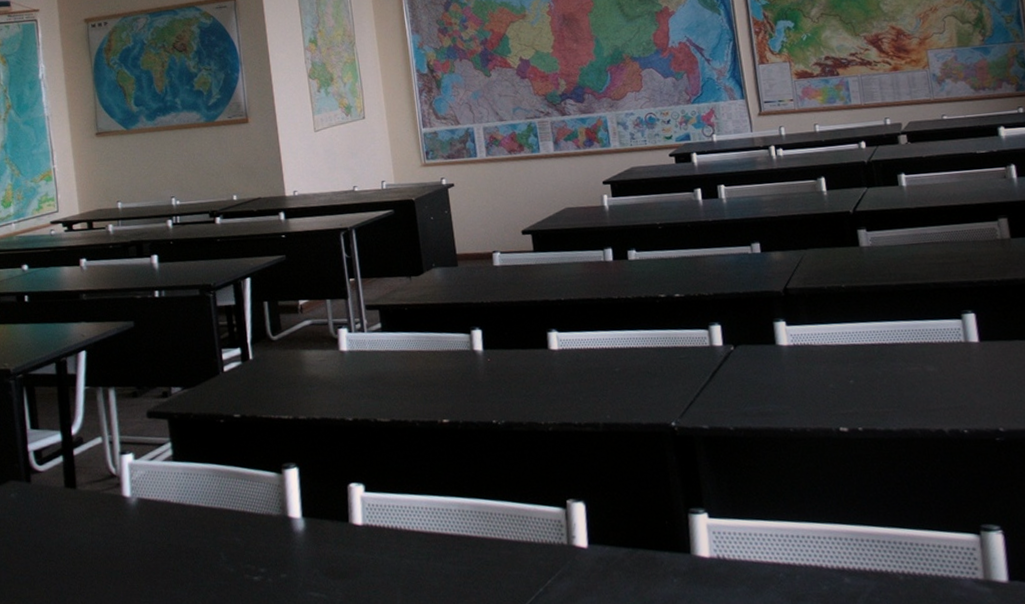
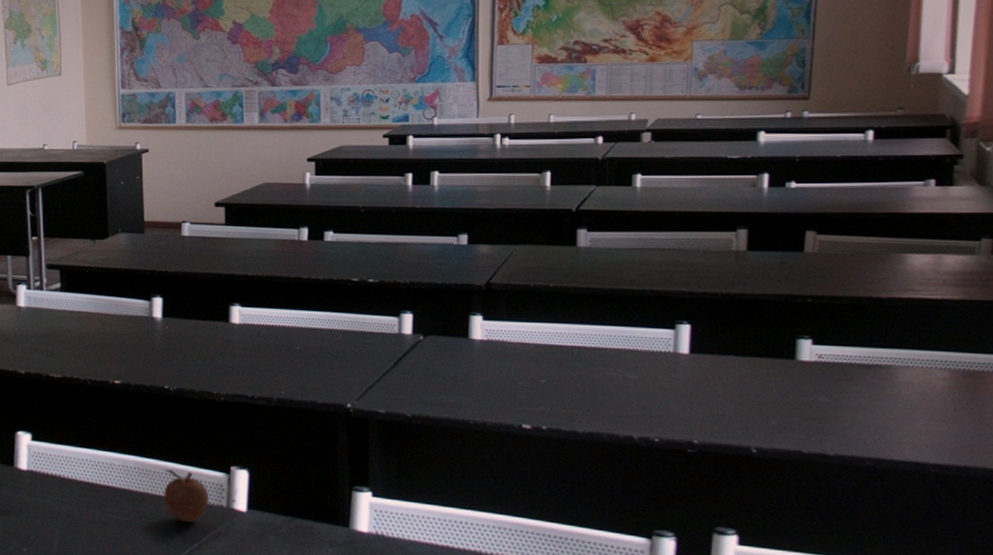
fruit: none [499,509,549,566] -> present [162,469,209,523]

